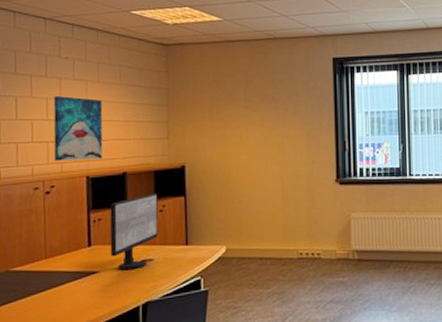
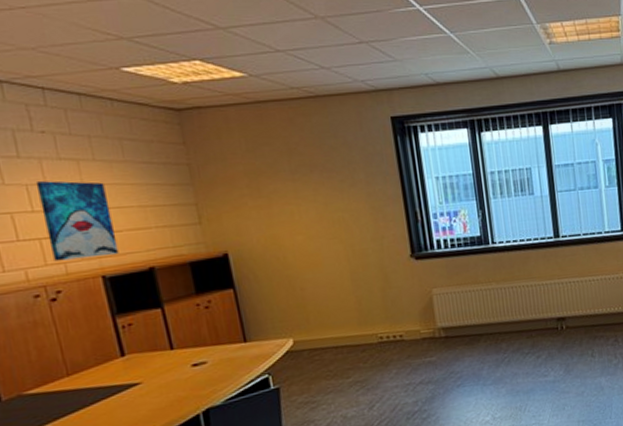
computer monitor: present [110,193,159,271] -> none [140,288,209,378]

